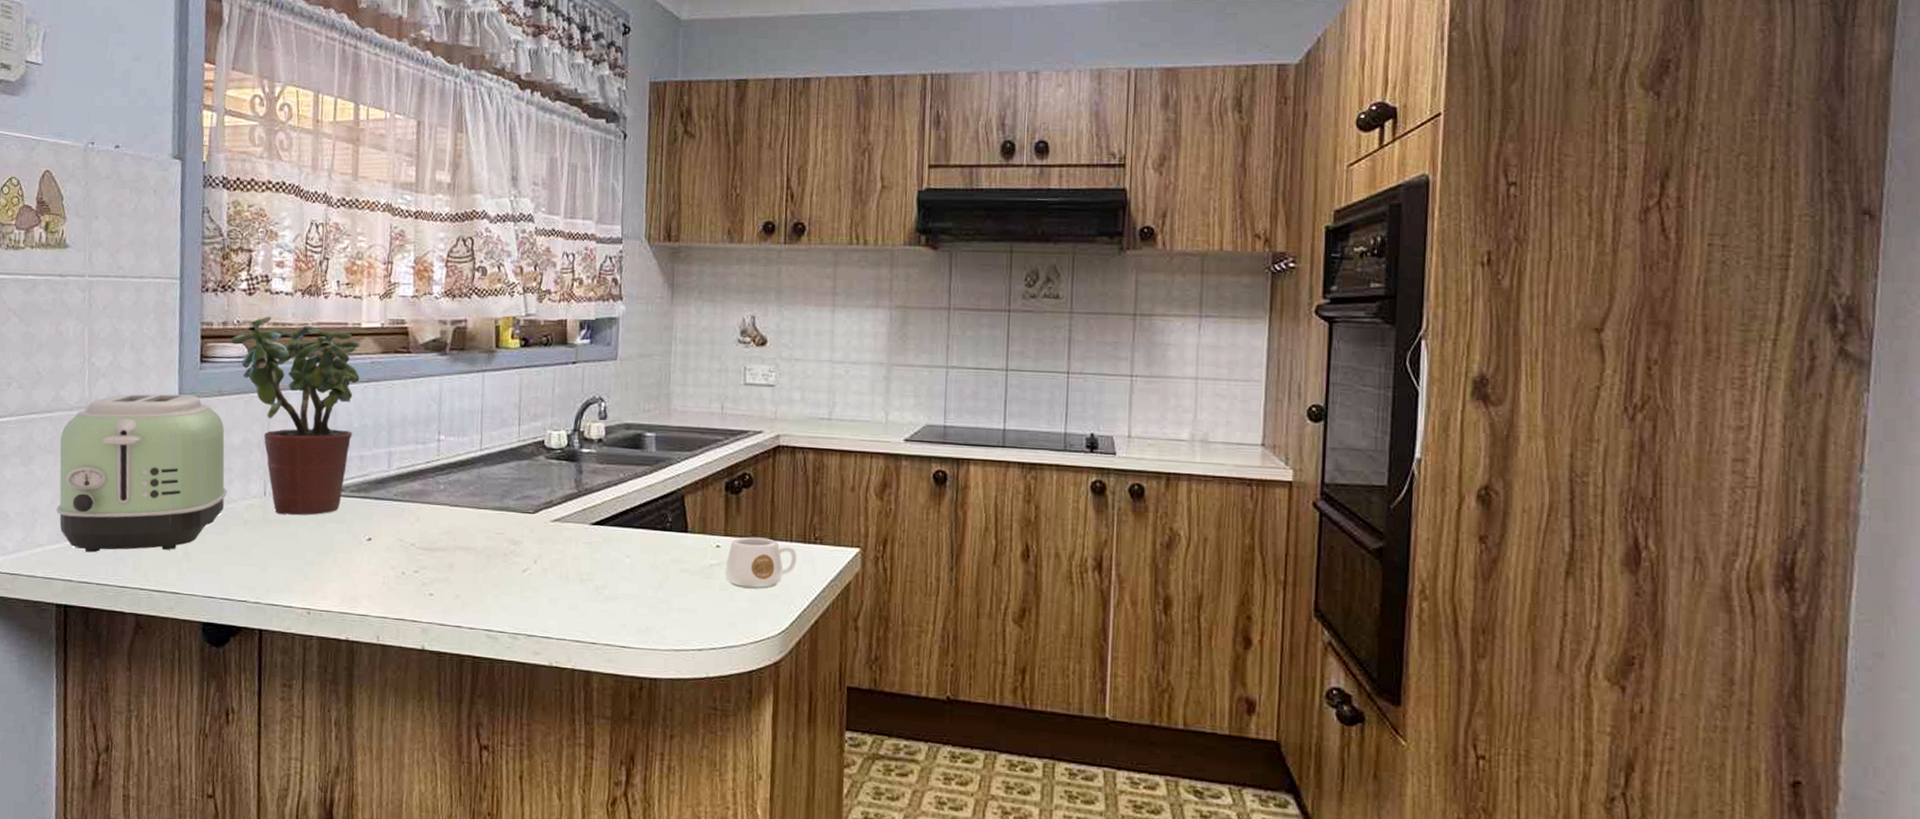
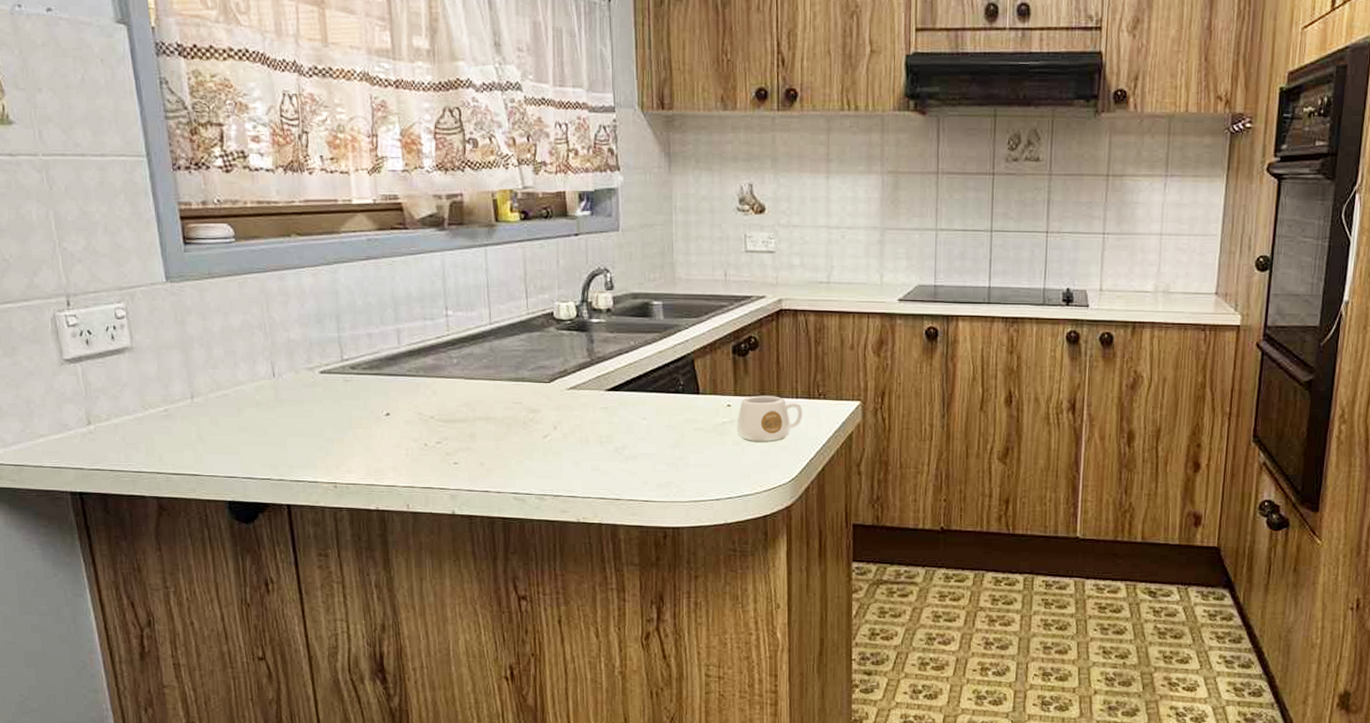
toaster: present [56,393,227,553] -> none [43,278,234,441]
potted plant: present [231,316,361,516] -> none [214,194,358,395]

